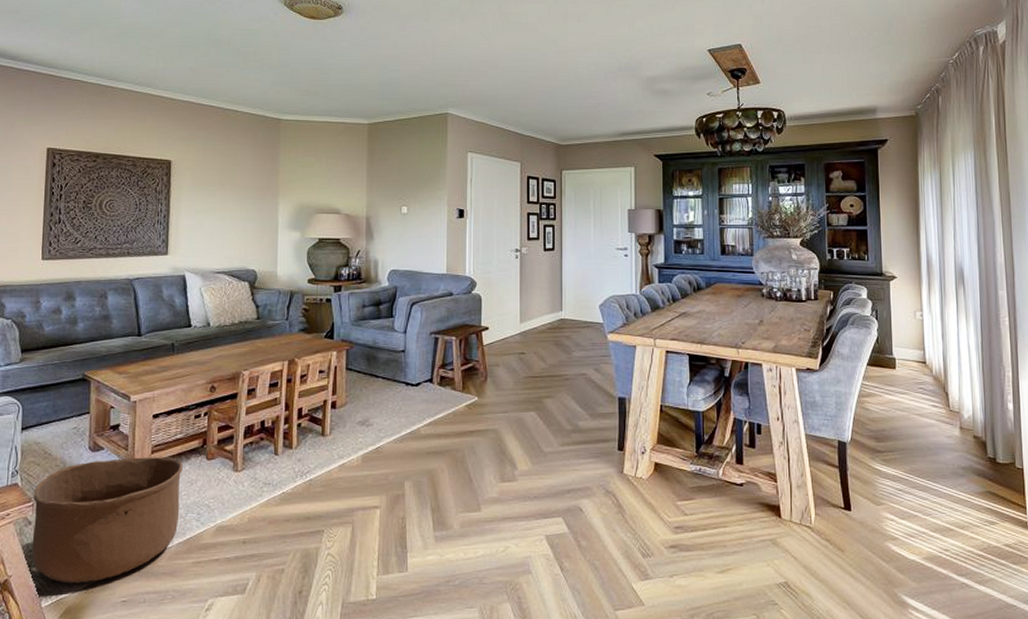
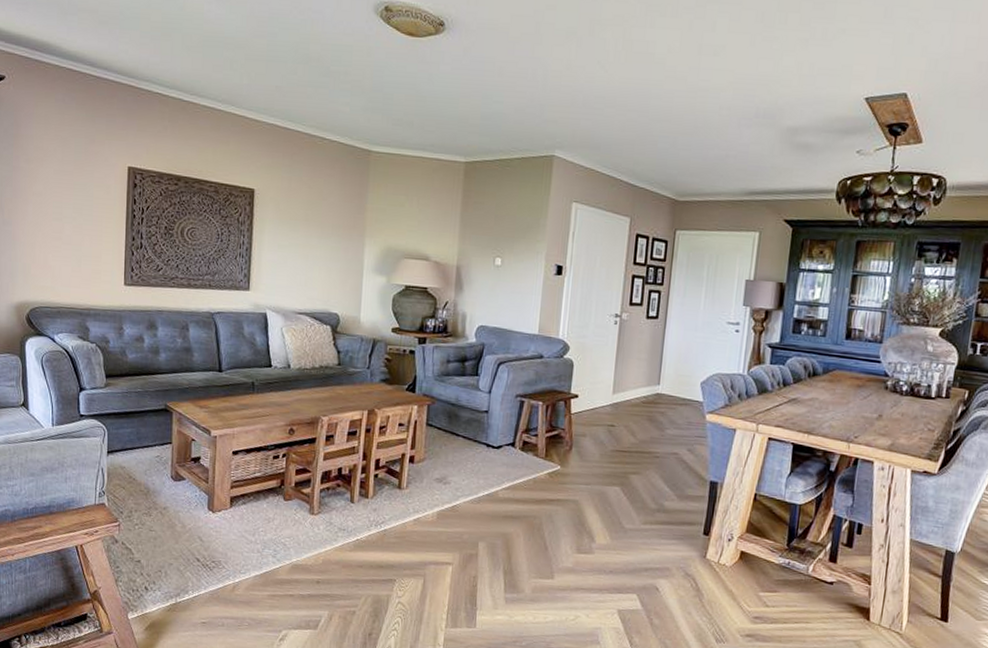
basket: present [31,457,183,584] -> none [118,490,261,603]

